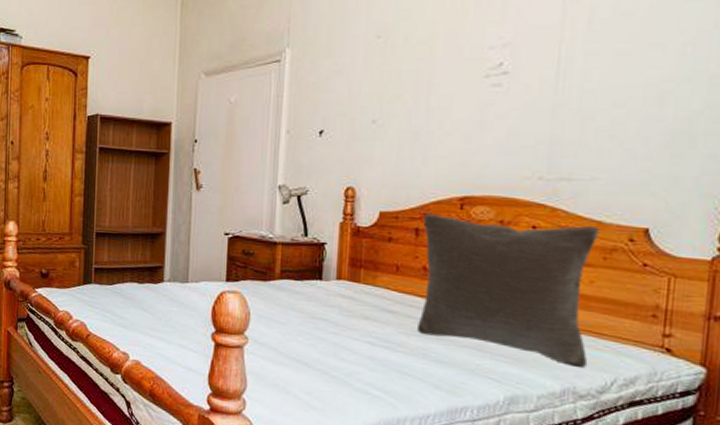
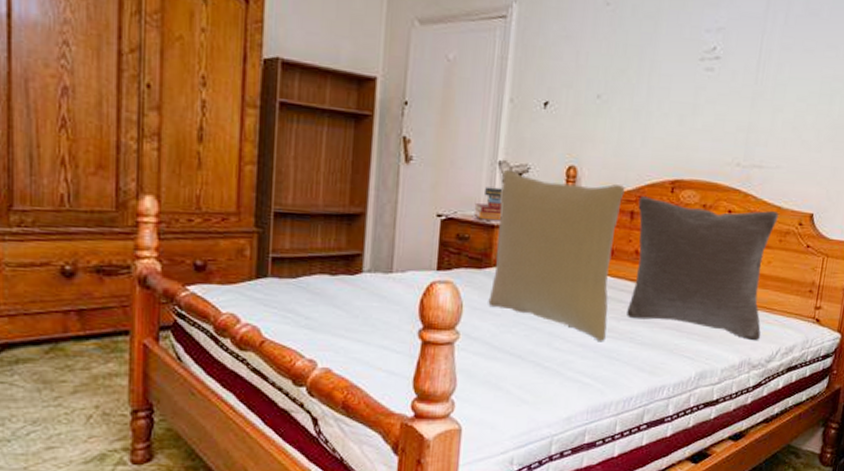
books: none [257,208,284,238] -> present [474,187,503,221]
pillow: none [273,192,408,357] -> present [488,169,625,342]

